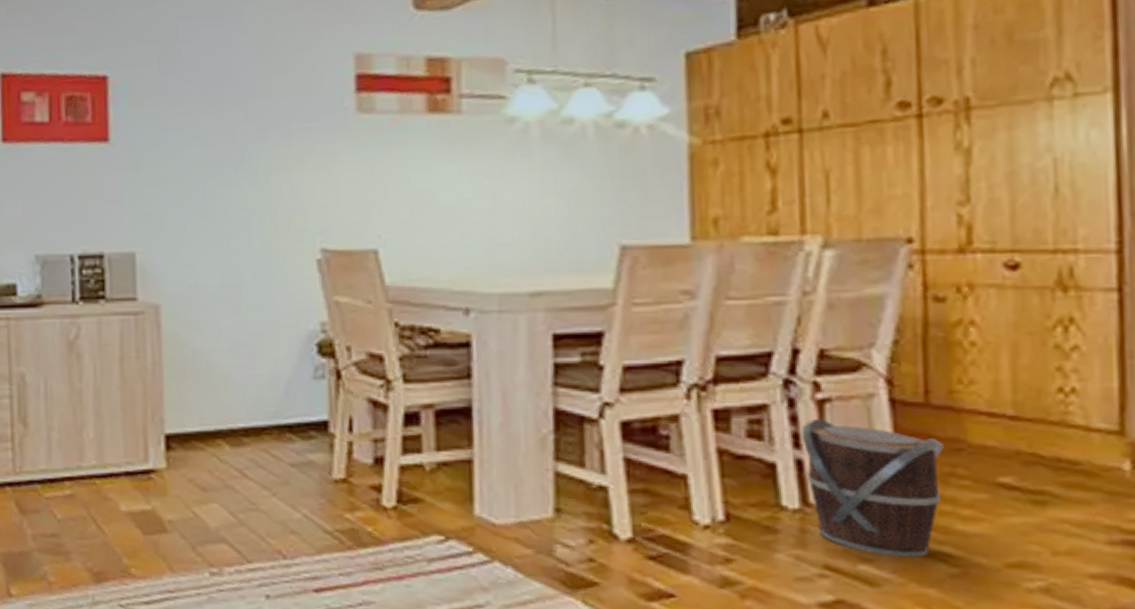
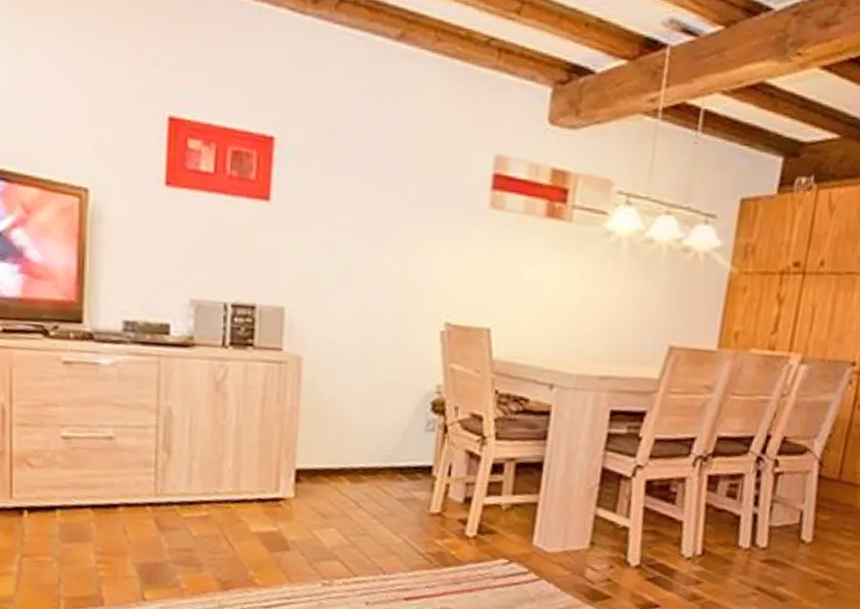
bucket: present [801,419,944,558] -> none [757,486,843,583]

